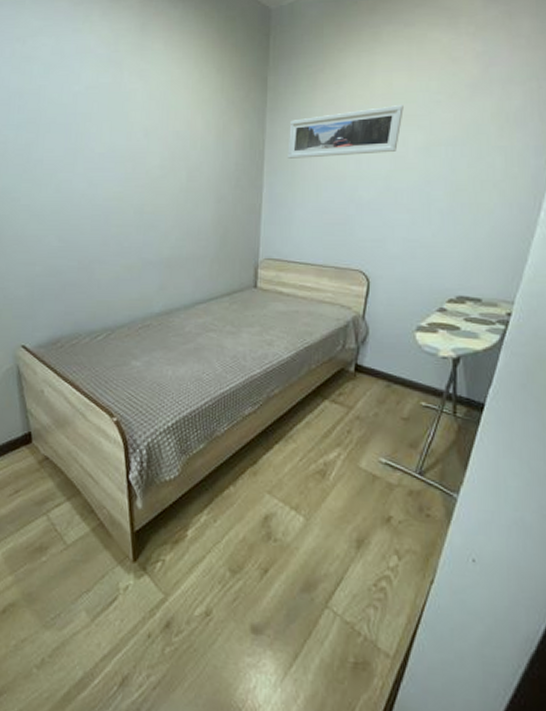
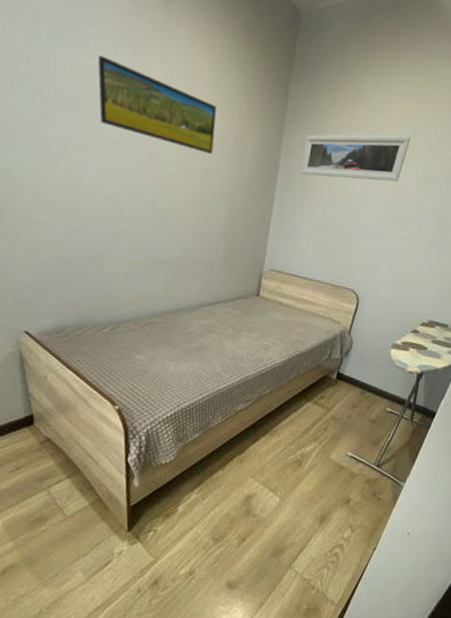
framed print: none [82,80,197,152] -> present [97,55,217,154]

